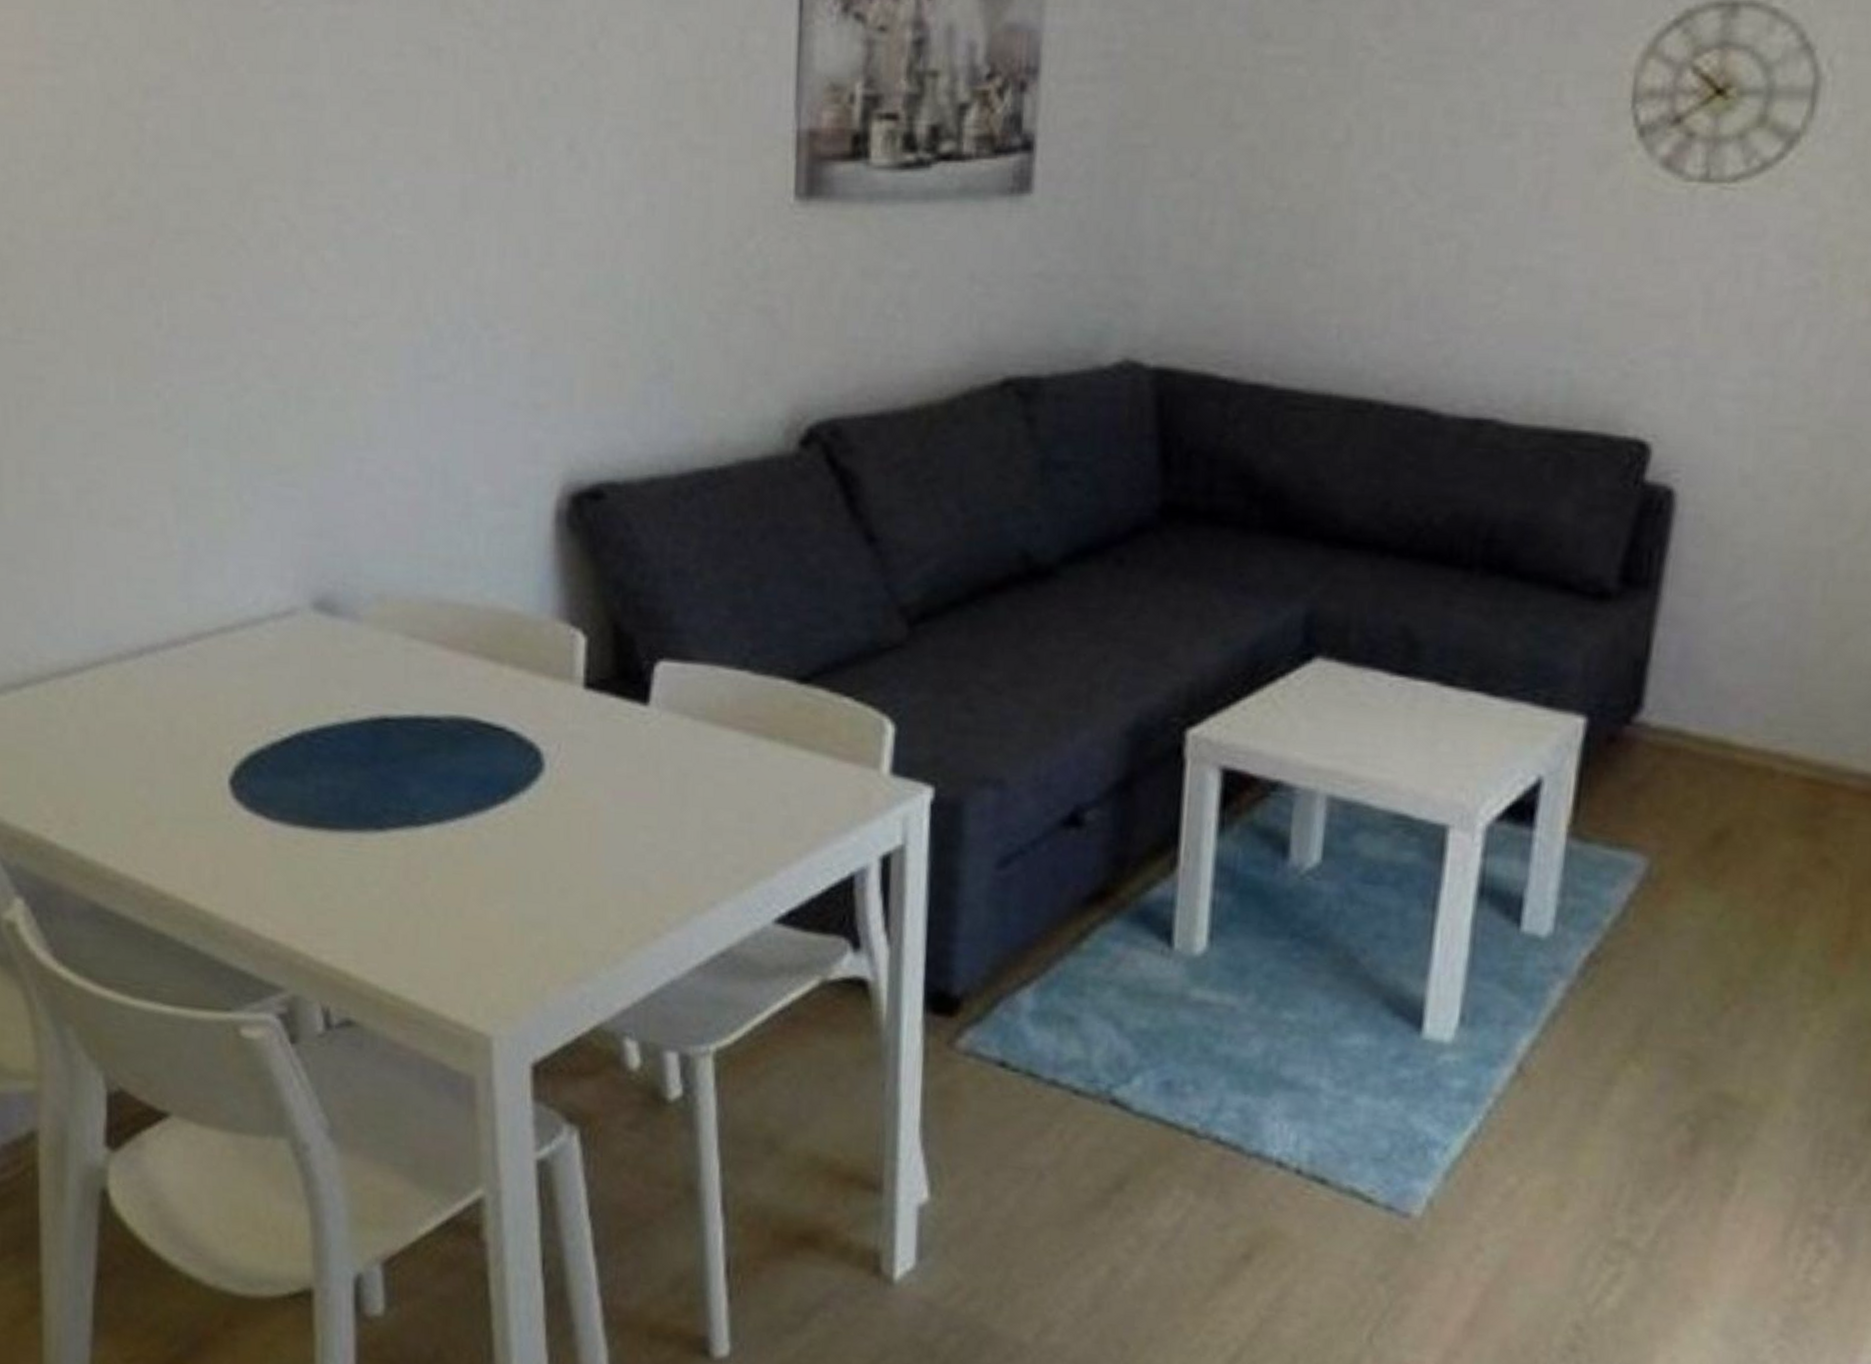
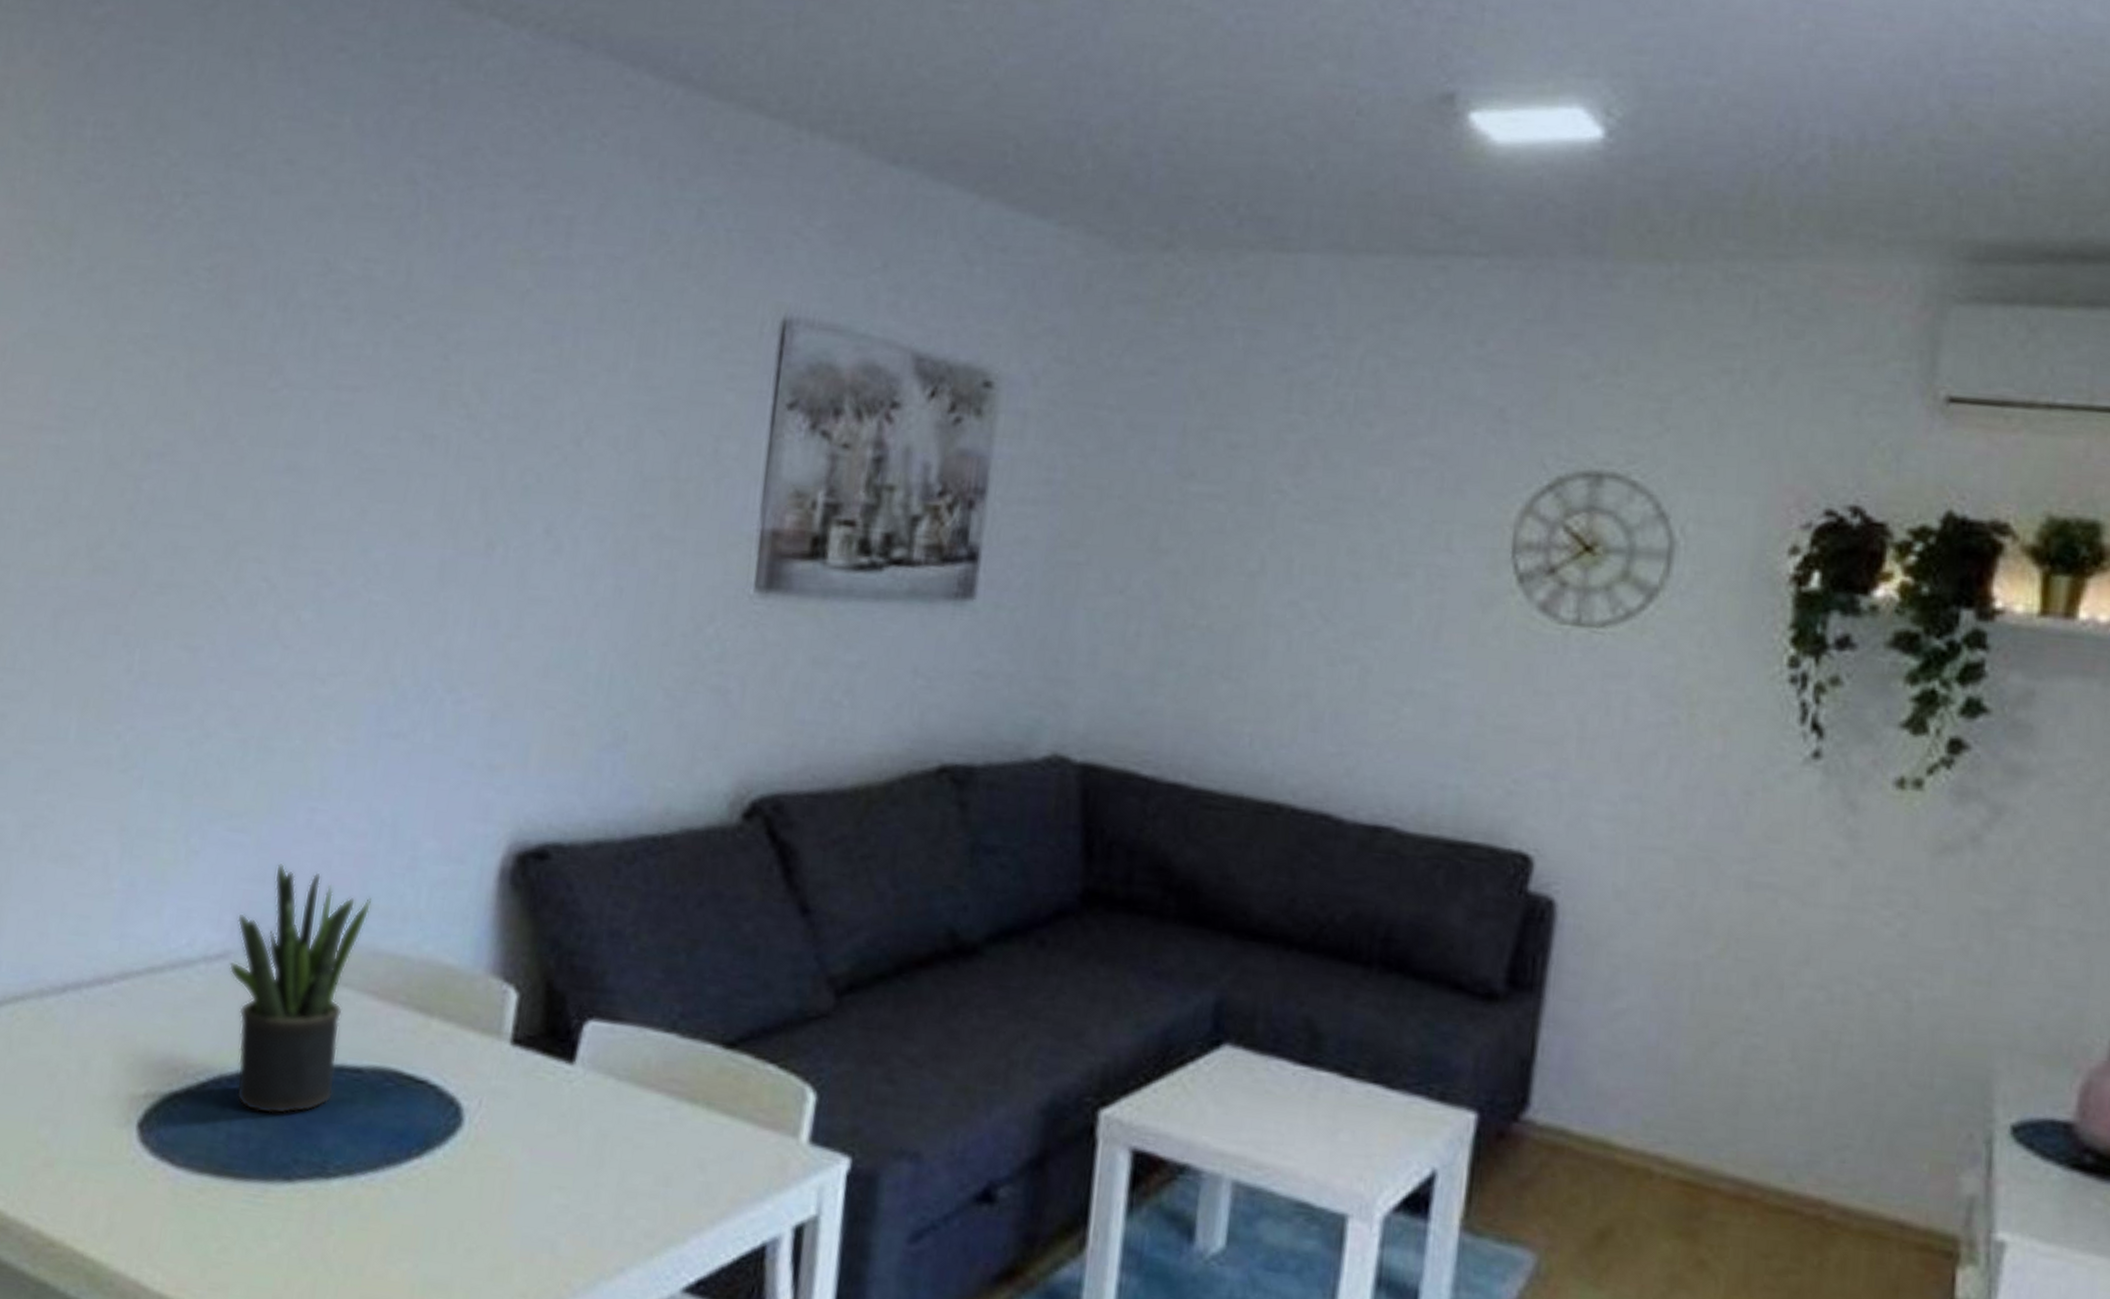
potted plant: none [296,517,431,767] -> present [228,864,372,1115]

